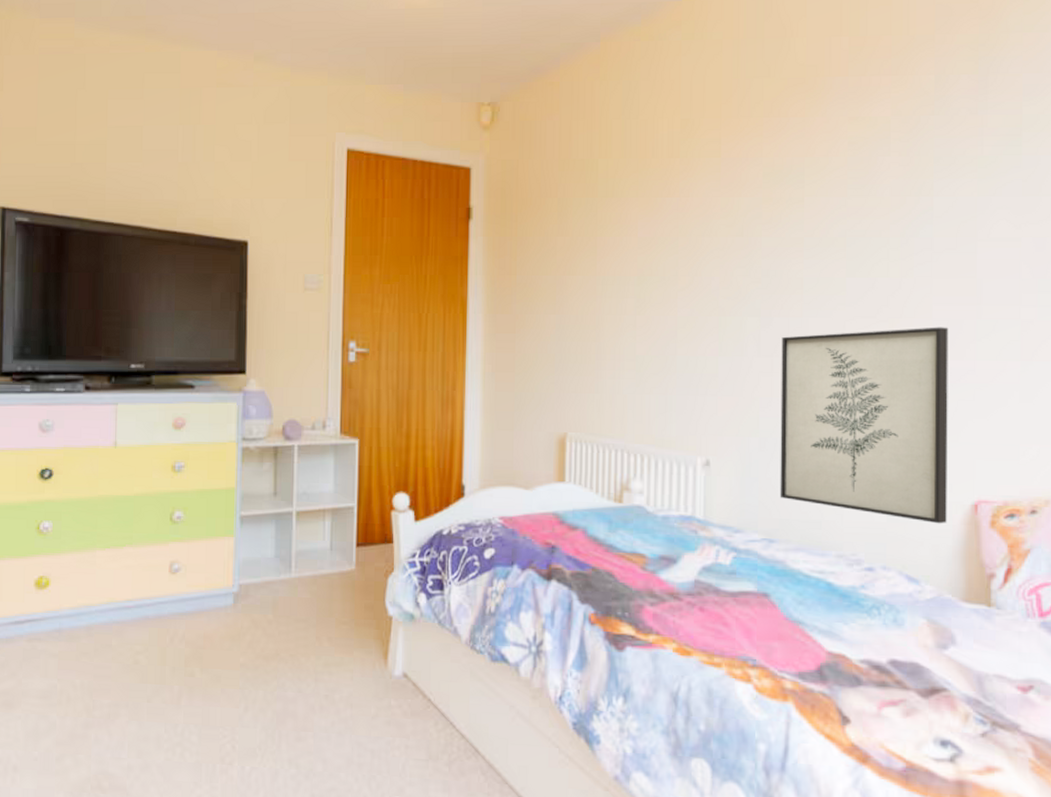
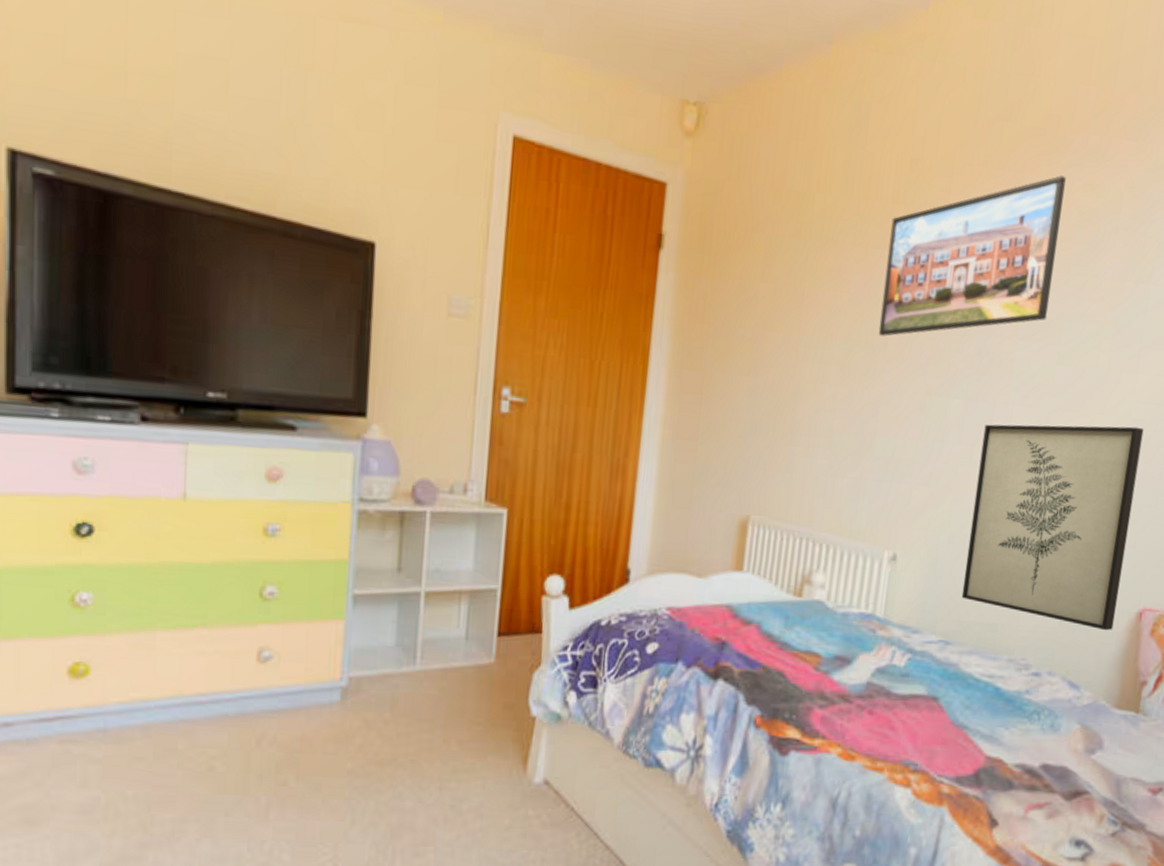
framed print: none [668,114,831,269] -> present [878,175,1066,337]

